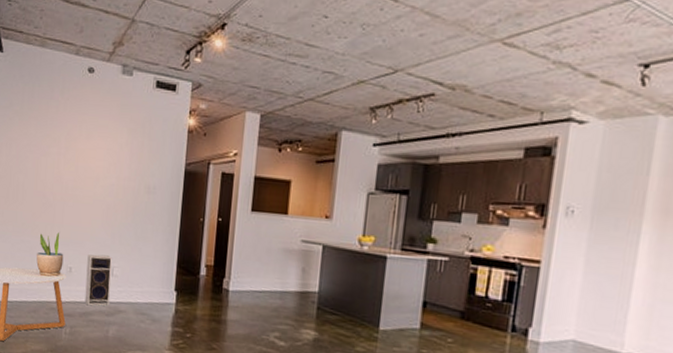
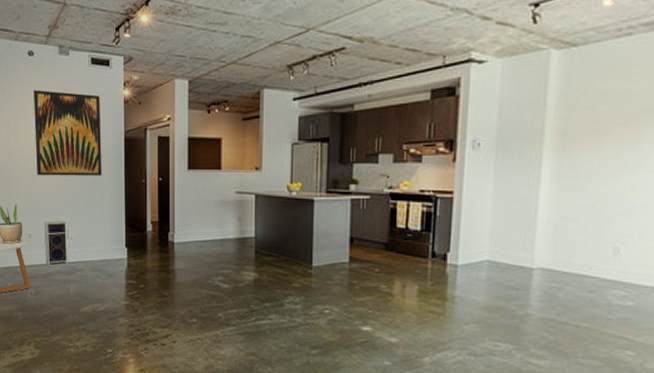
wall art: none [85,110,162,211] -> present [33,90,102,176]

